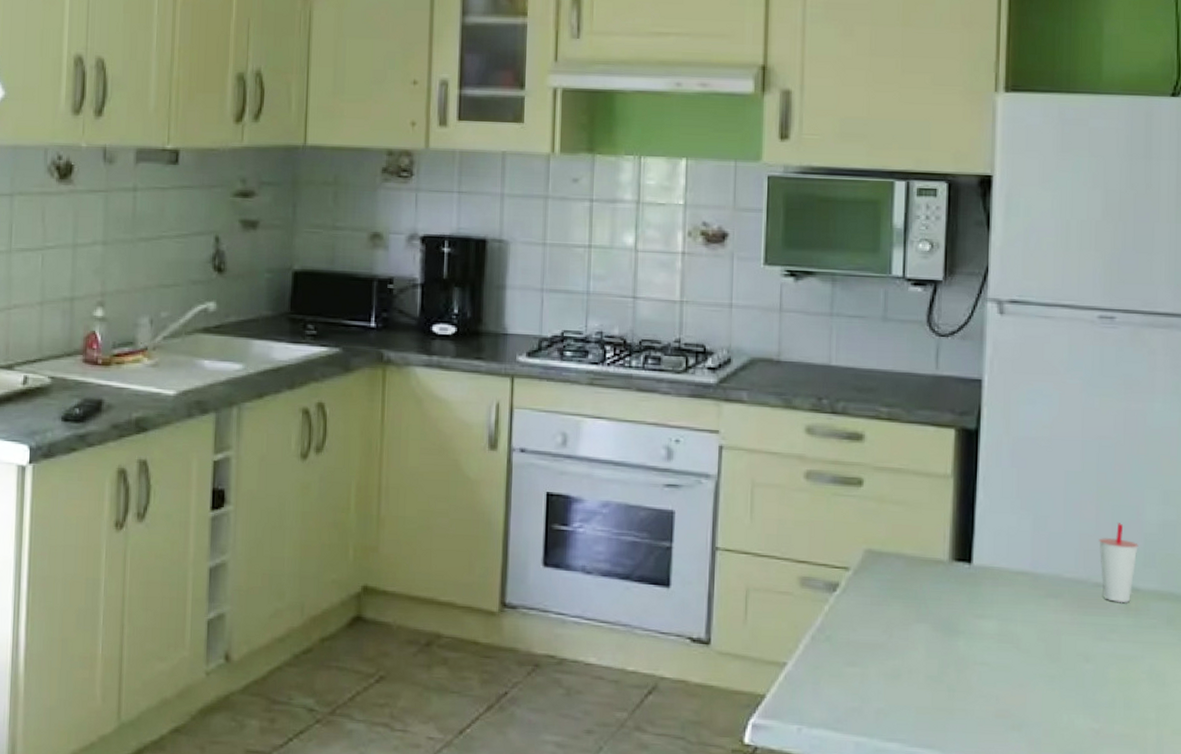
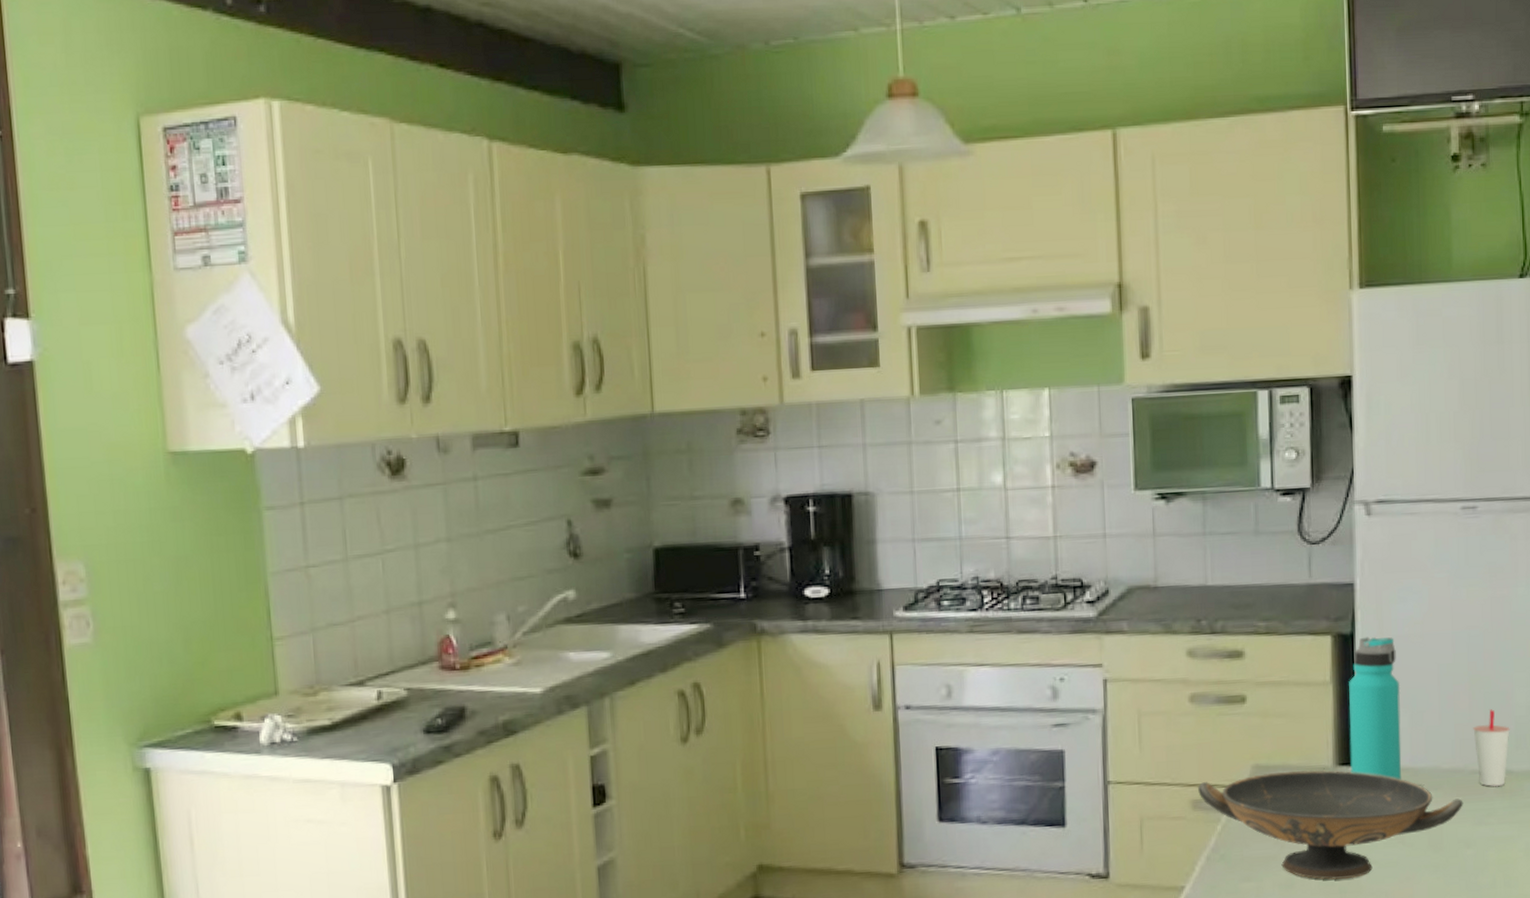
decorative bowl: none [807,559,1085,677] -> present [1198,770,1463,880]
water bottle: none [967,434,1025,584] -> present [1349,636,1402,780]

